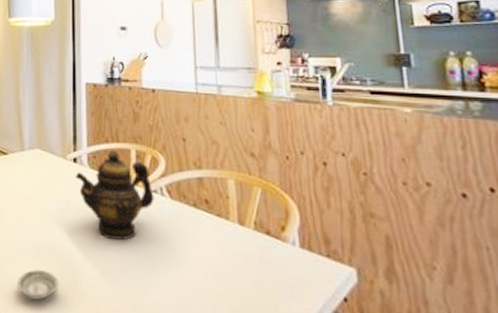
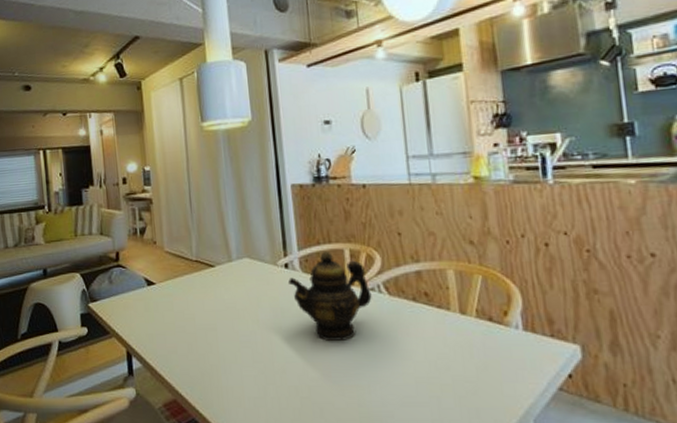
saucer: present [18,268,58,301] -> none [237,377,280,408]

